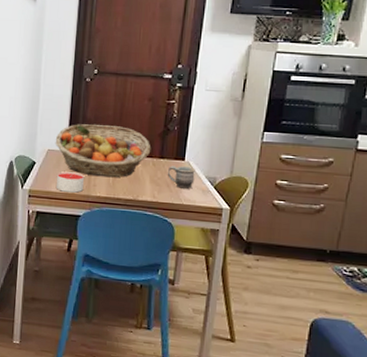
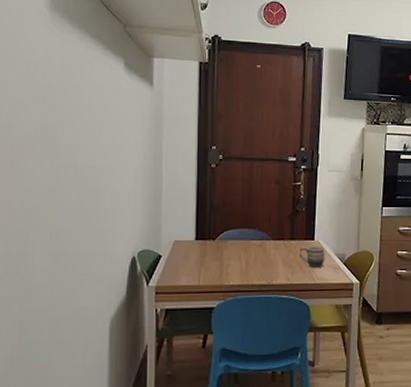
fruit basket: present [55,124,151,177] -> none [182,211,282,264]
candle: present [56,171,85,193] -> none [185,262,216,284]

